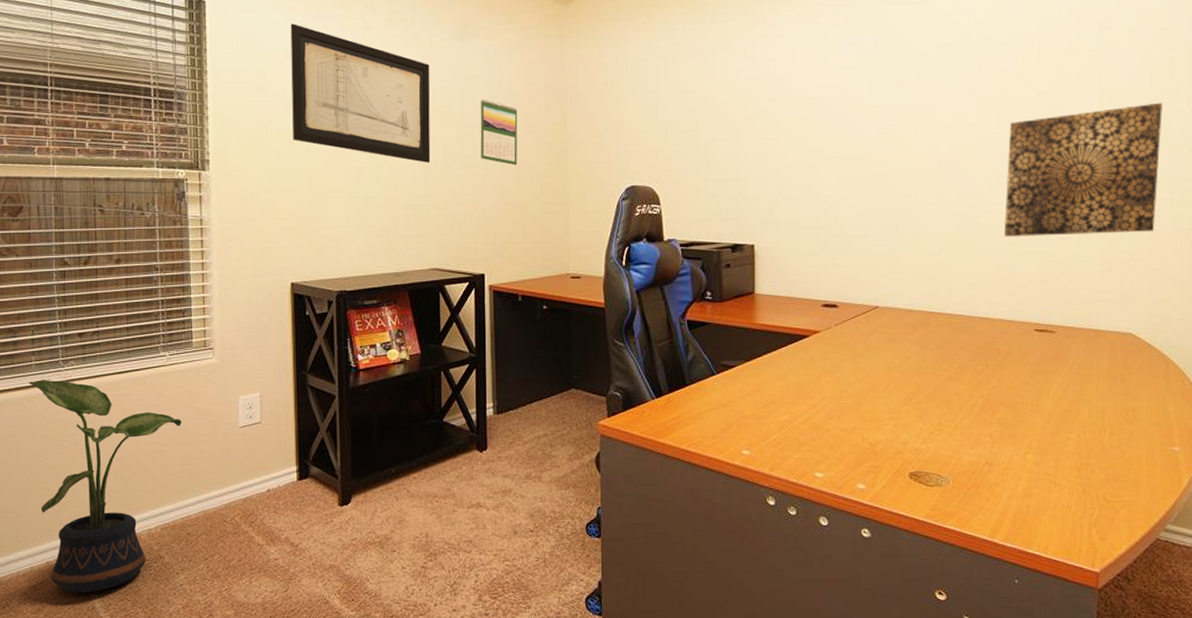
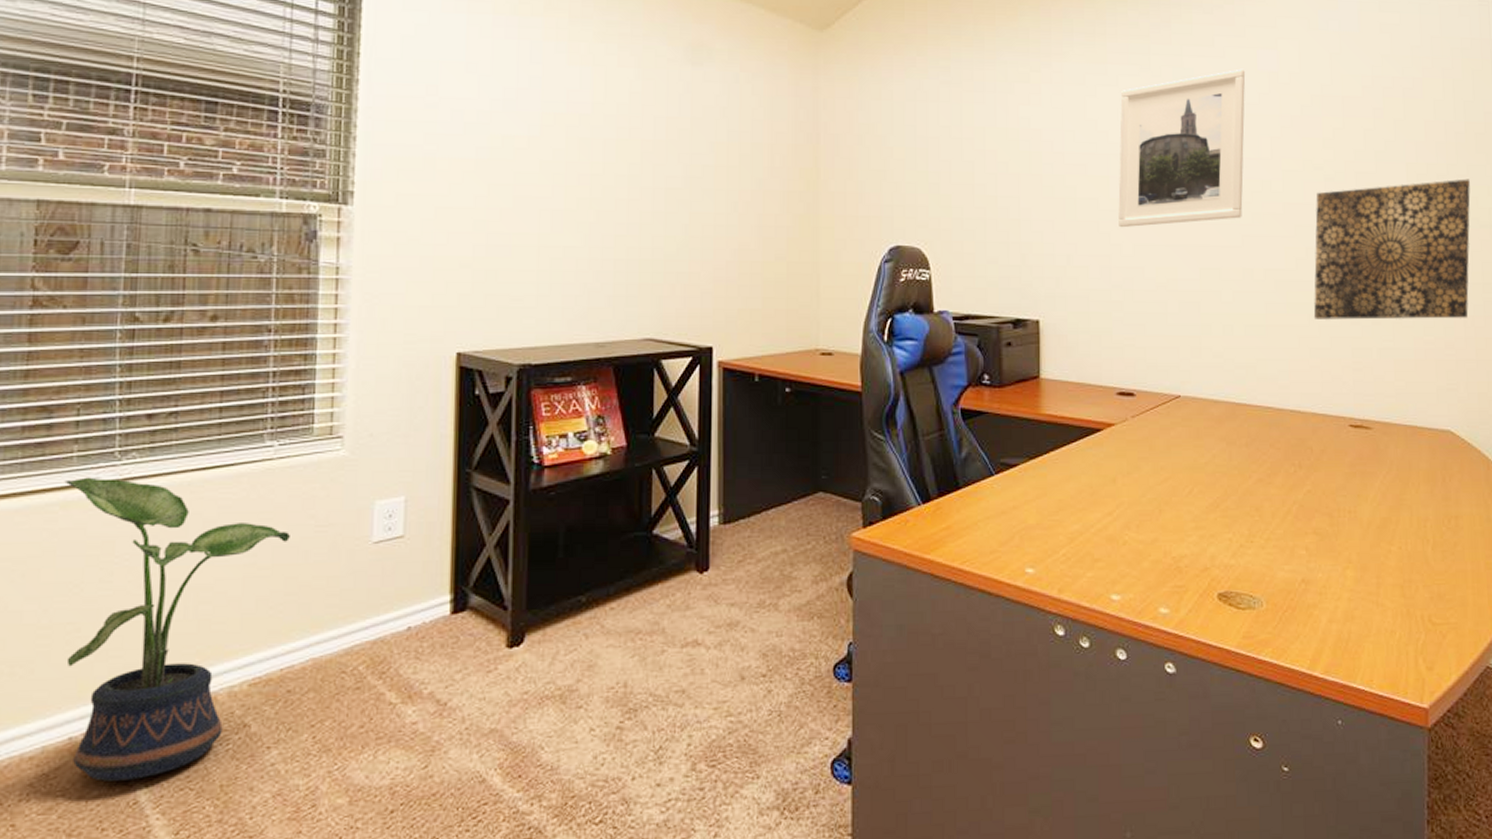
wall art: present [290,23,431,163] -> none [470,29,652,208]
calendar: present [480,99,518,166] -> none [712,134,760,216]
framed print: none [825,12,945,162] -> present [1118,69,1246,228]

